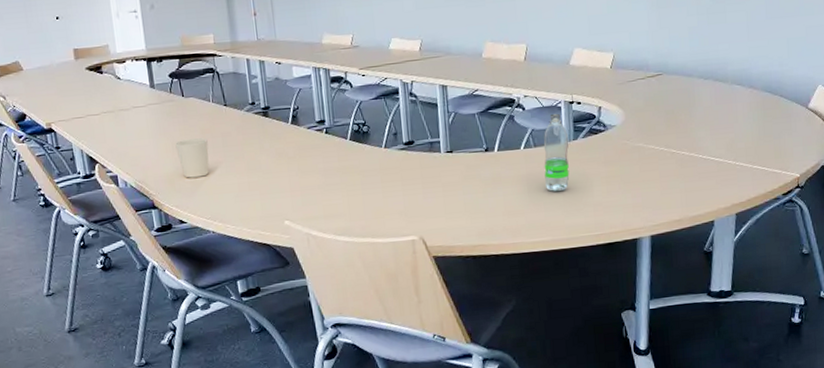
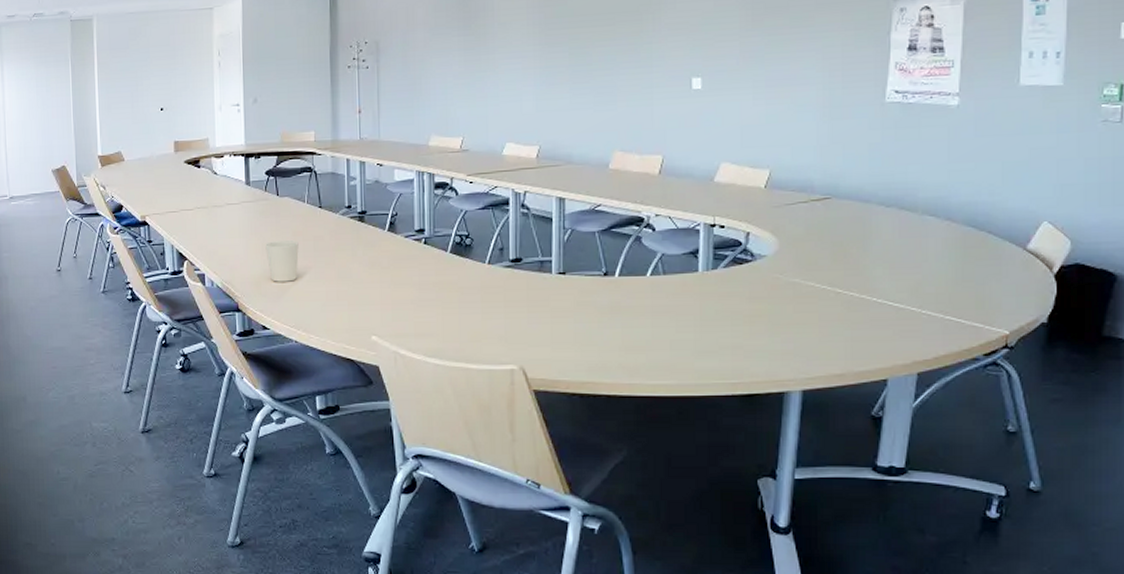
bottle: present [543,113,570,192] -> none [673,237,707,328]

